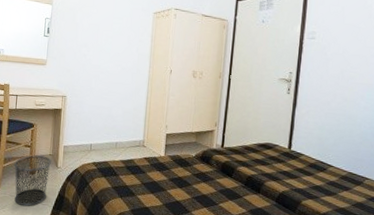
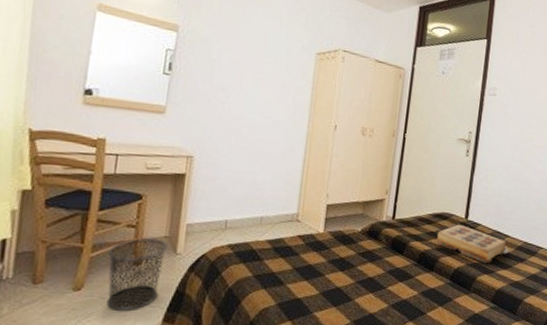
book: none [262,153,333,190] -> present [436,224,509,263]

